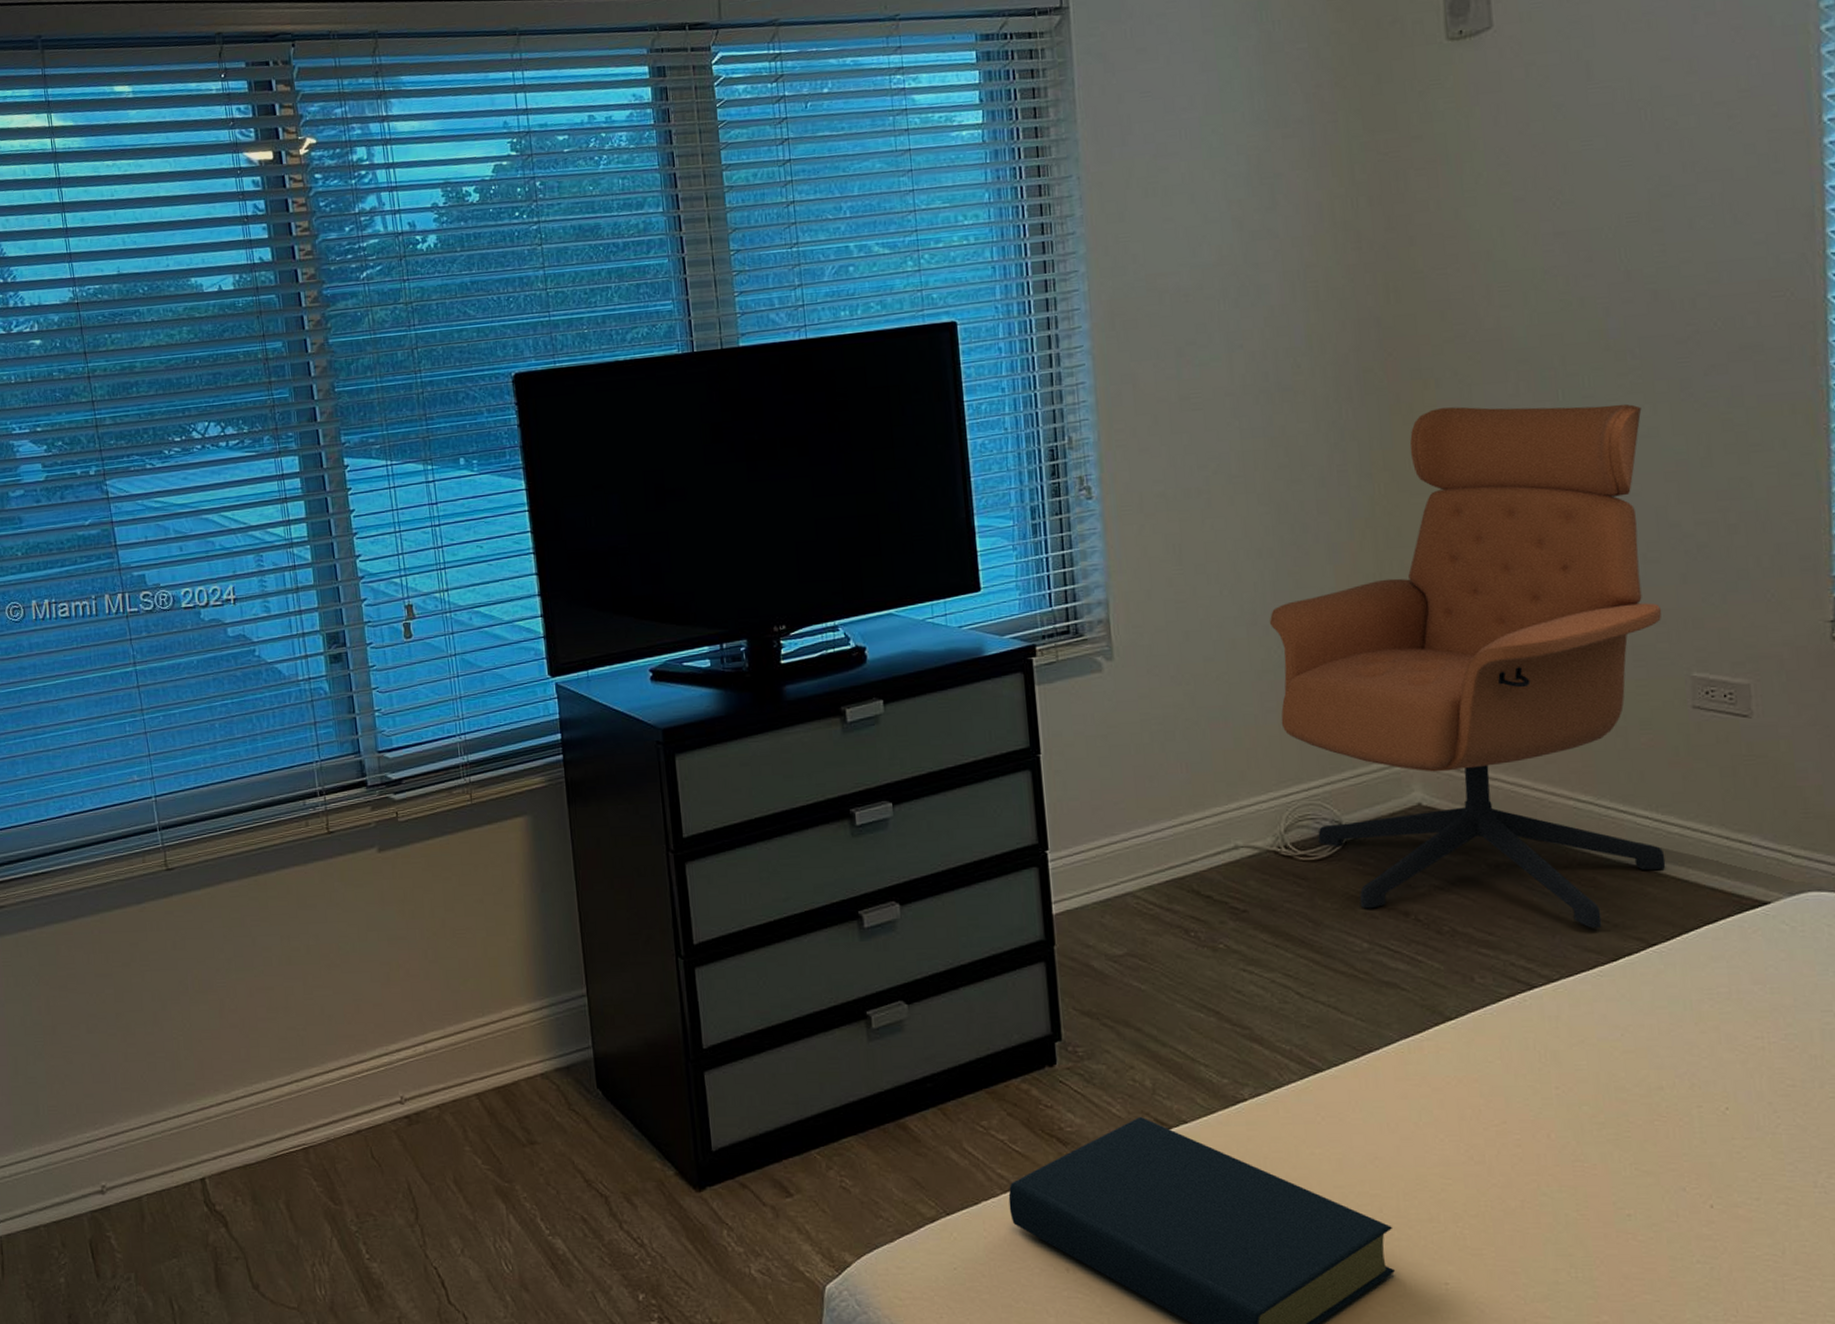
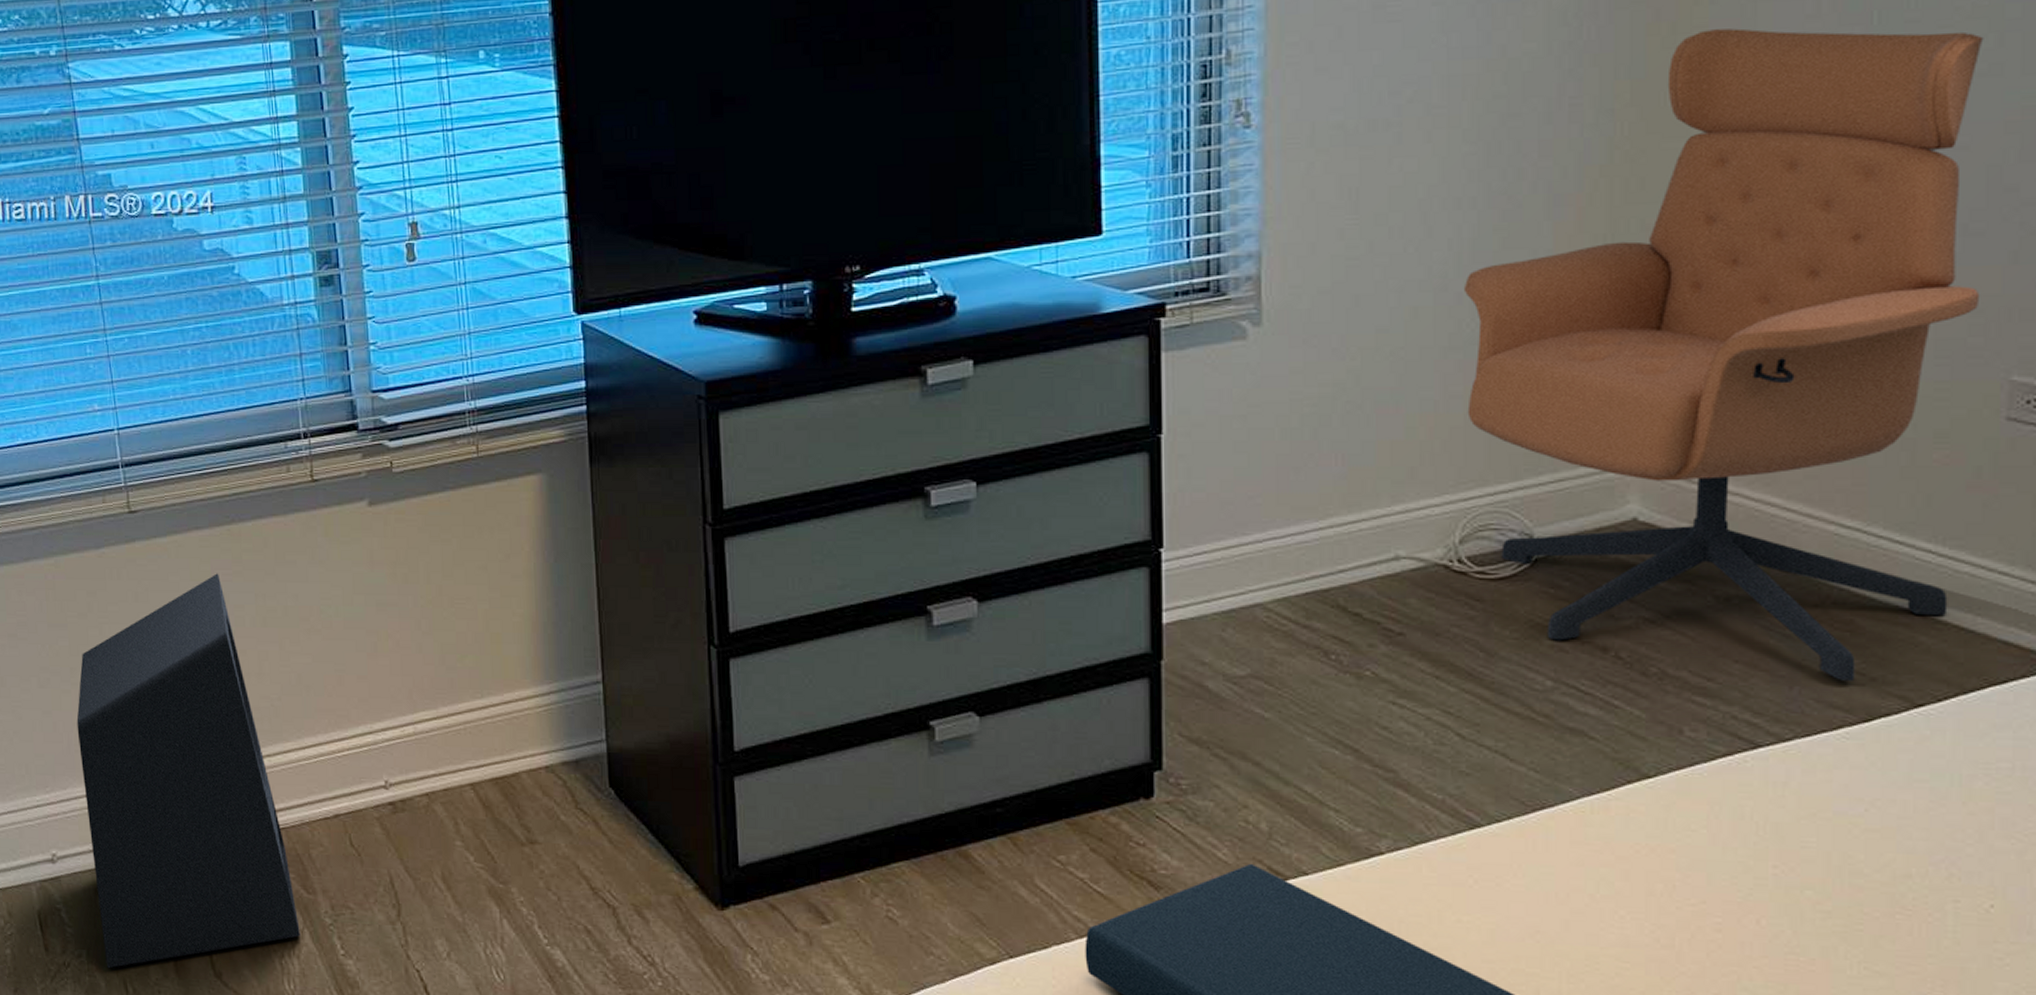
speaker: none [122,920,329,1289] -> present [76,573,300,969]

